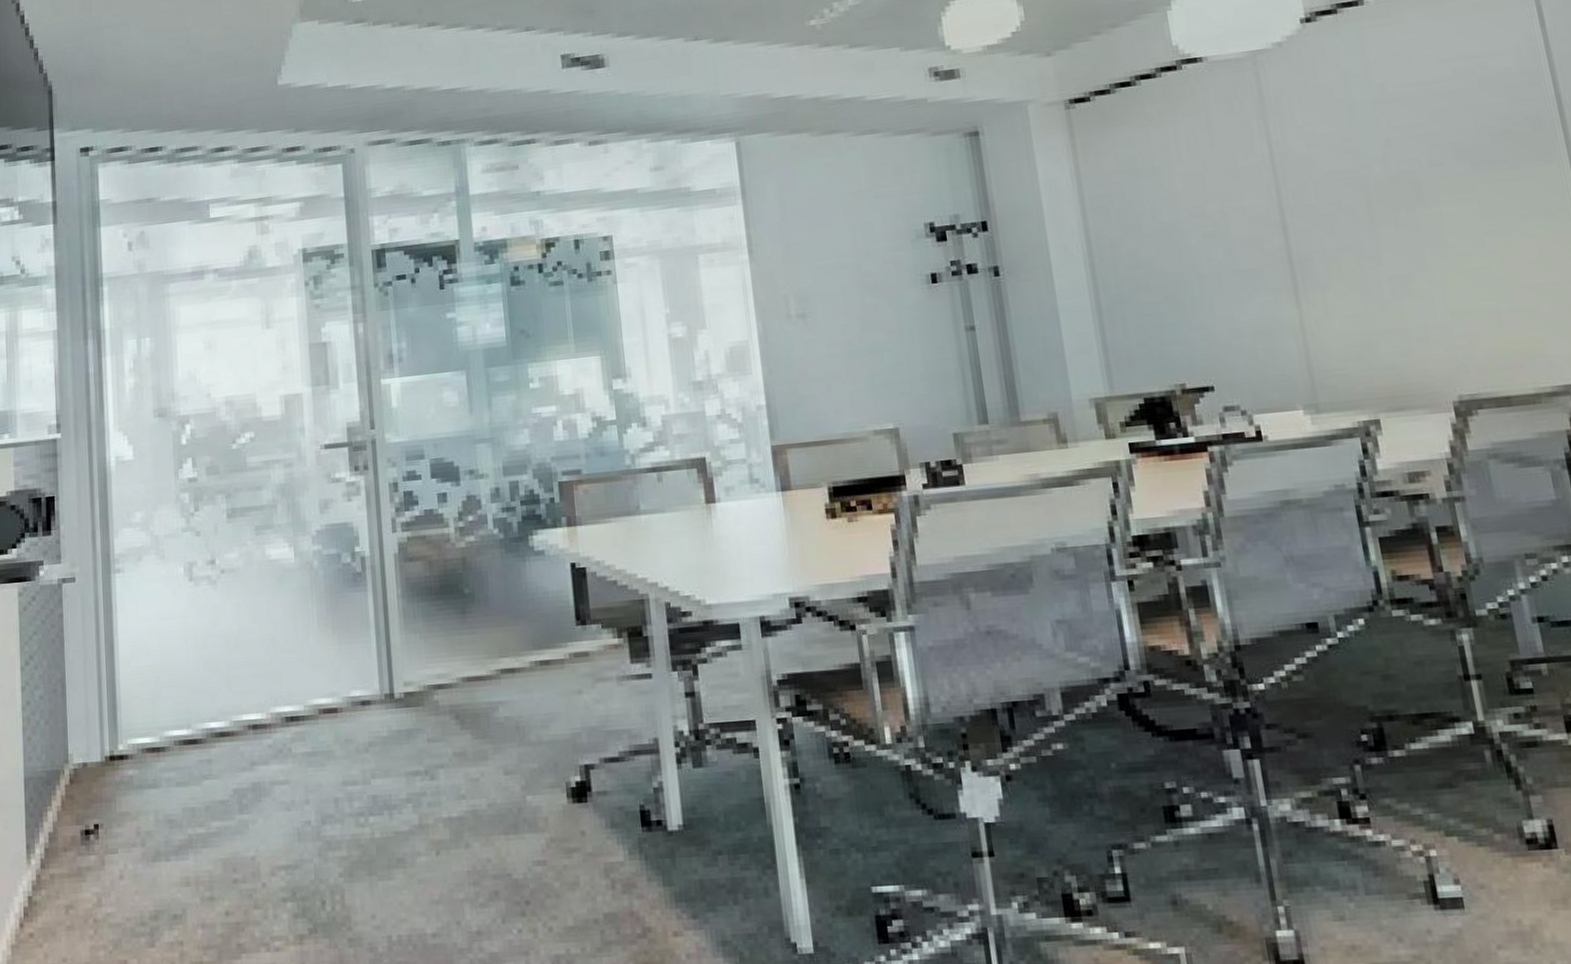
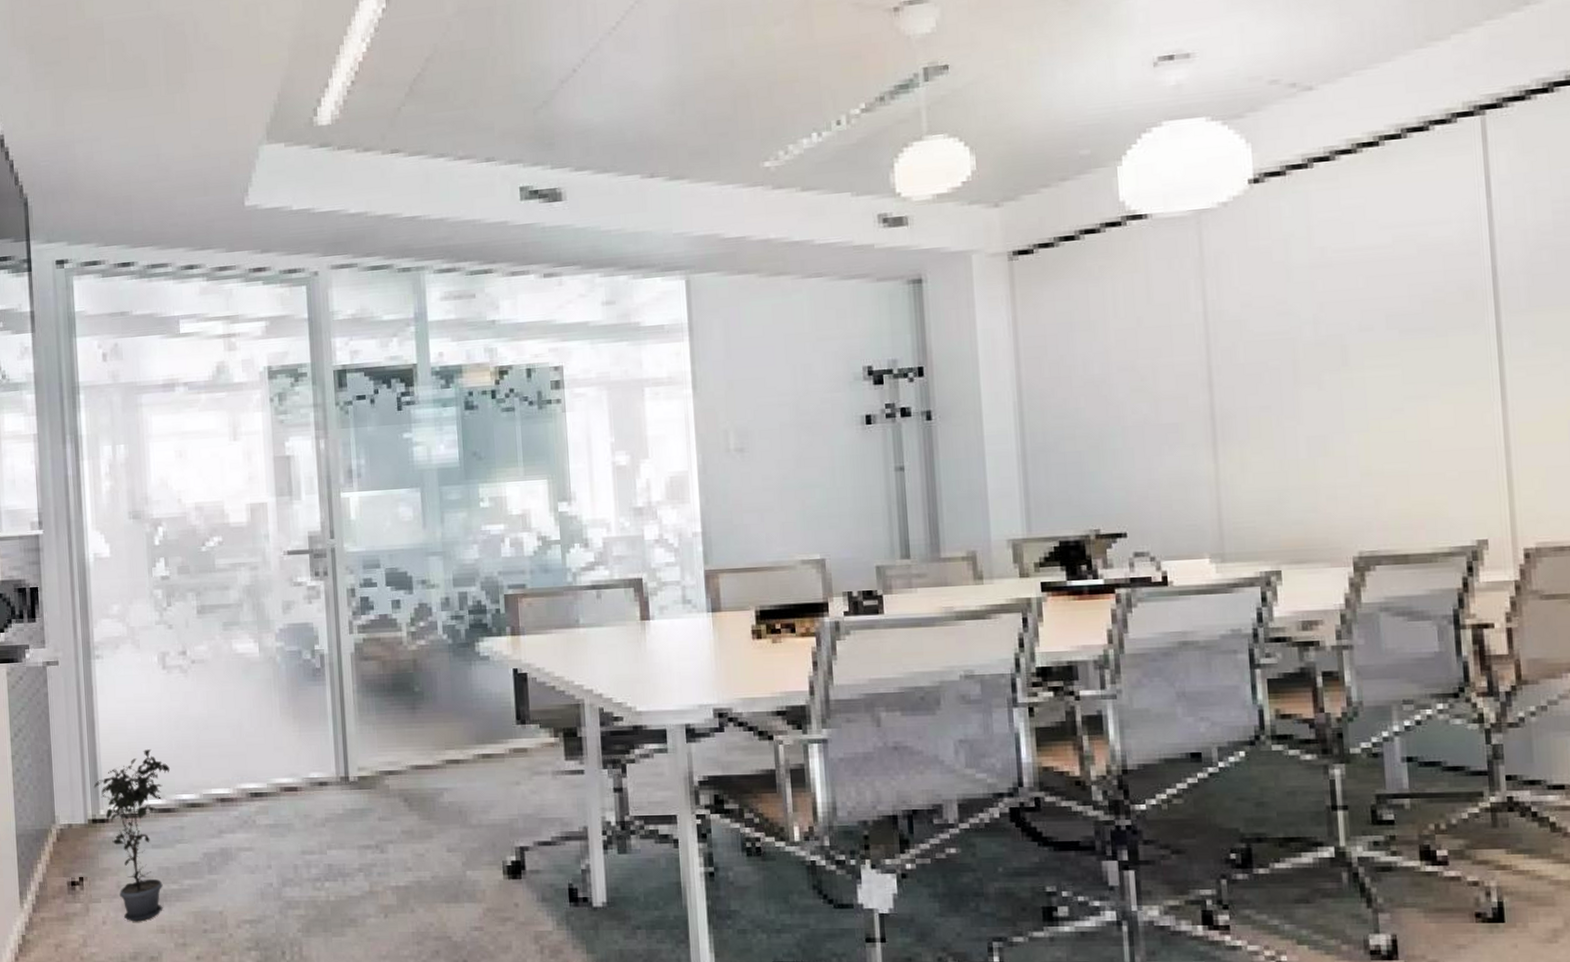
potted plant: none [111,673,196,875] -> present [93,749,170,922]

